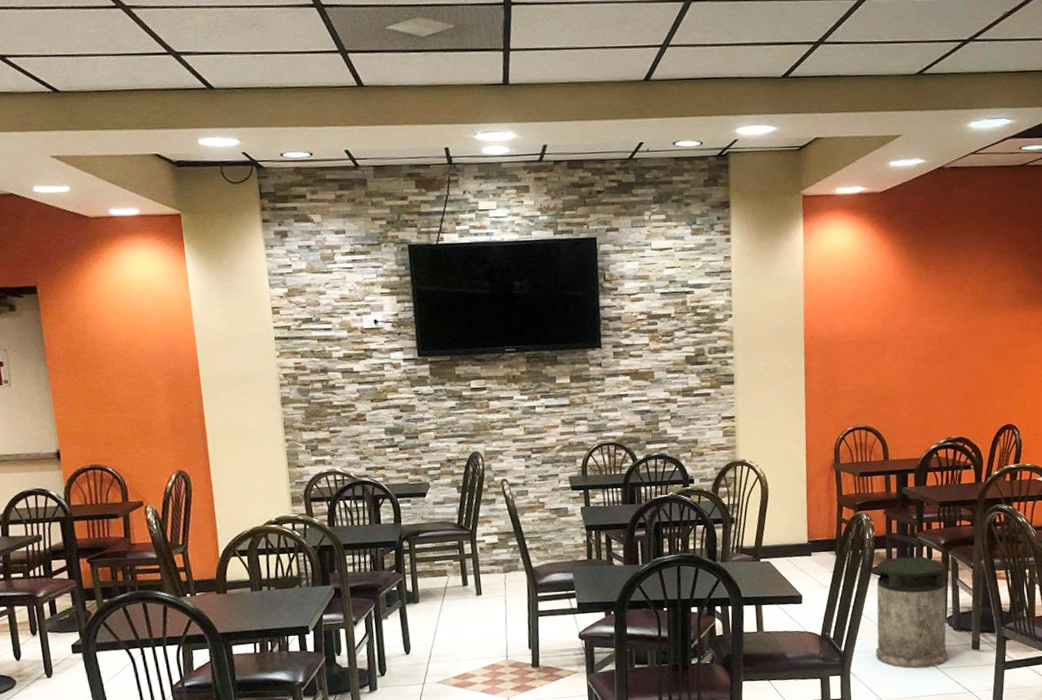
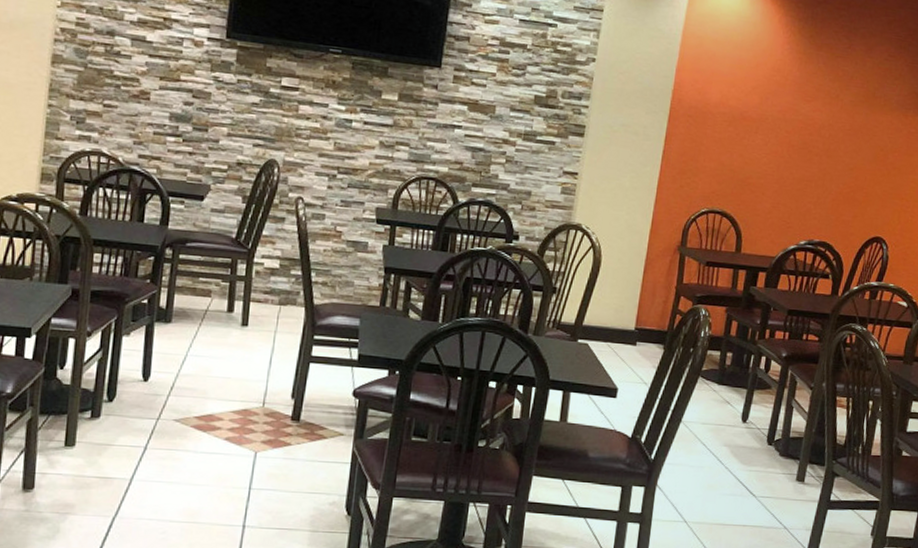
trash bin: present [876,556,948,669] -> none [688,363,783,495]

